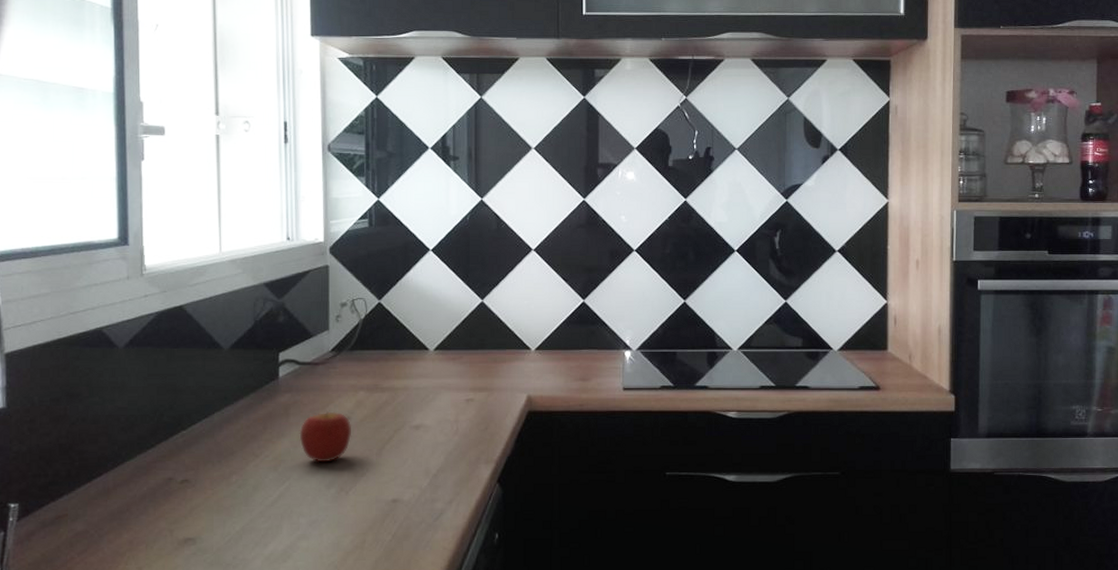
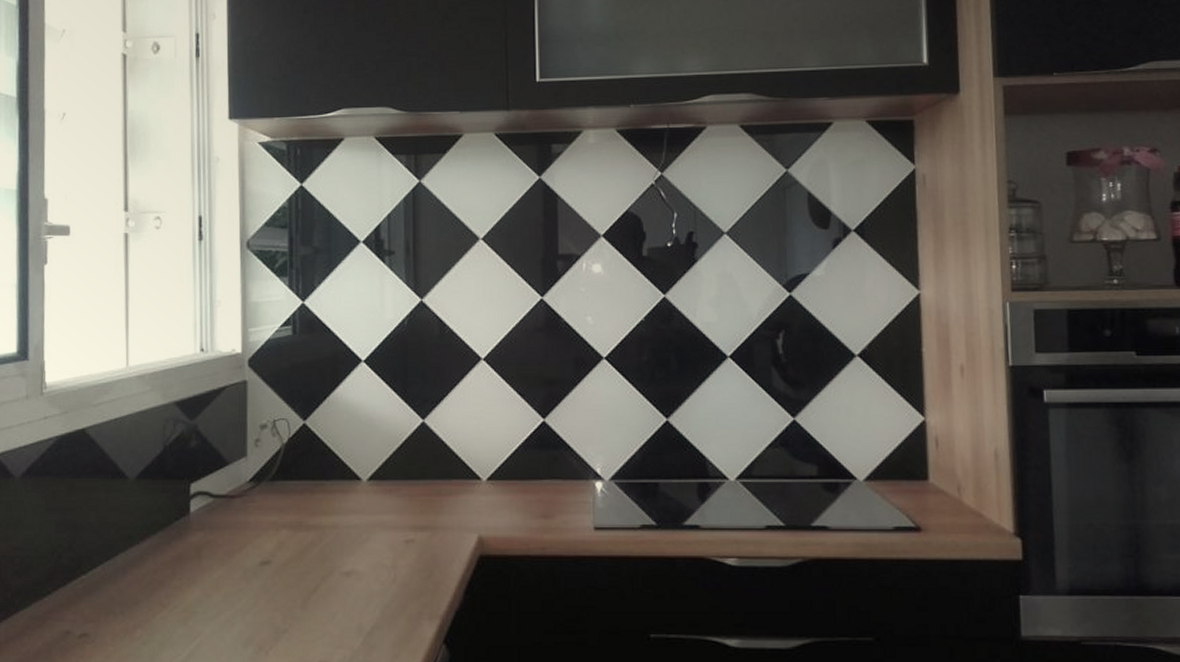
apple: present [299,411,352,463] -> none [212,554,273,615]

